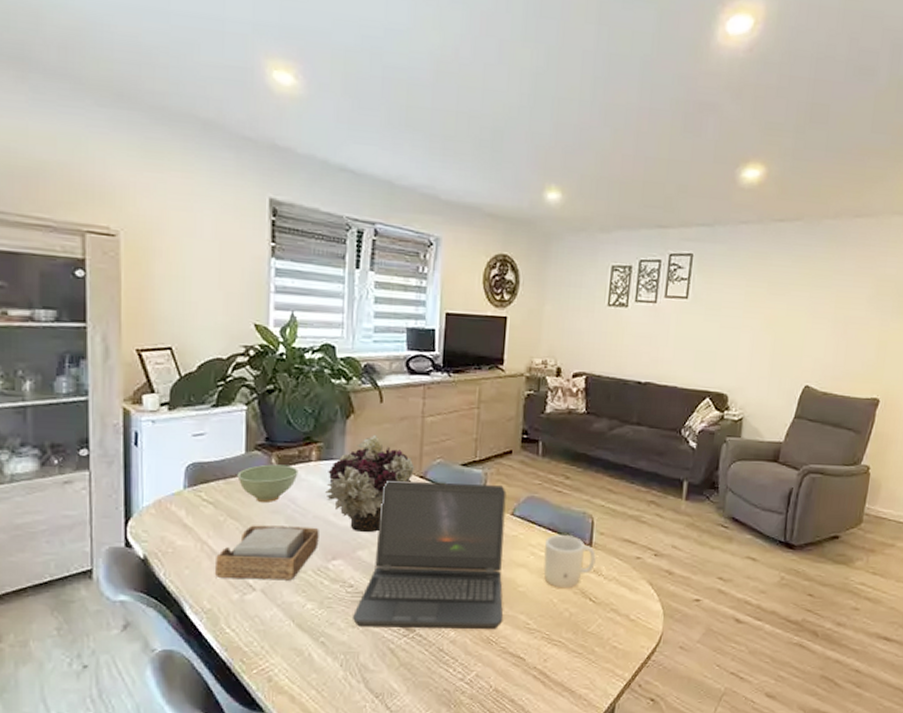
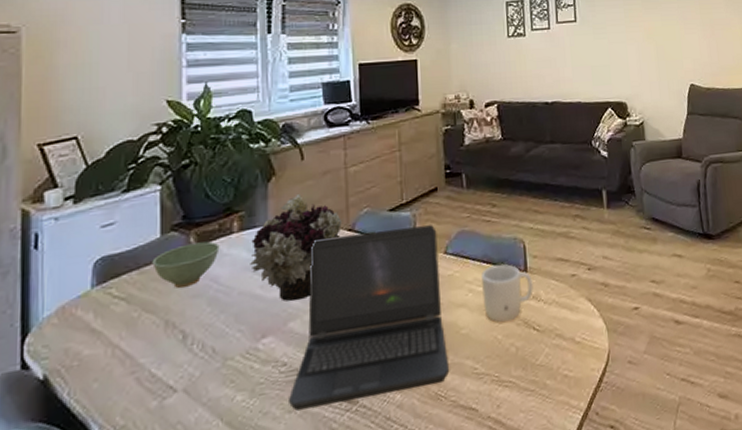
napkin holder: present [214,525,319,581] -> none [128,305,246,385]

